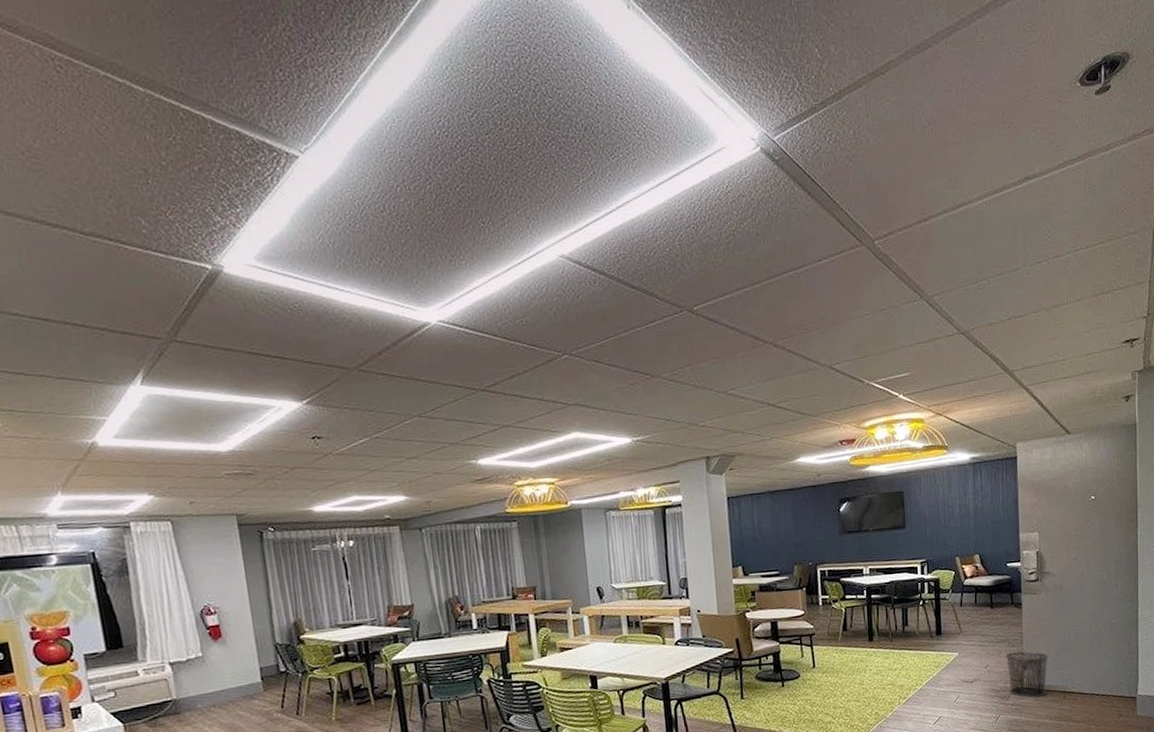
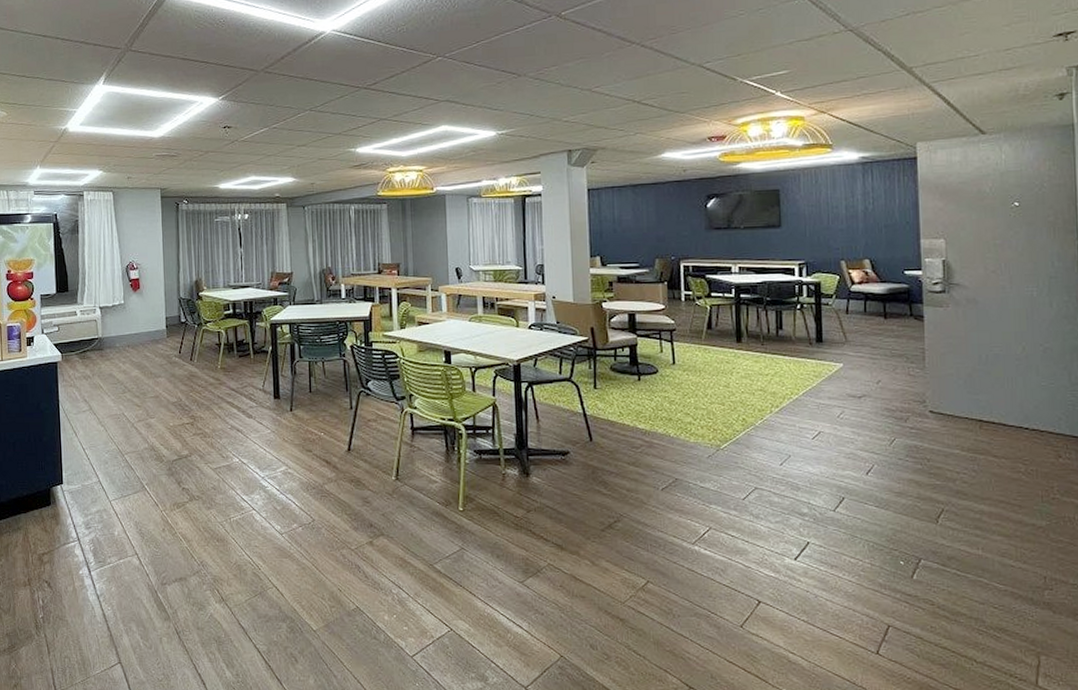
waste bin: present [1006,651,1048,698] -> none [903,369,959,423]

